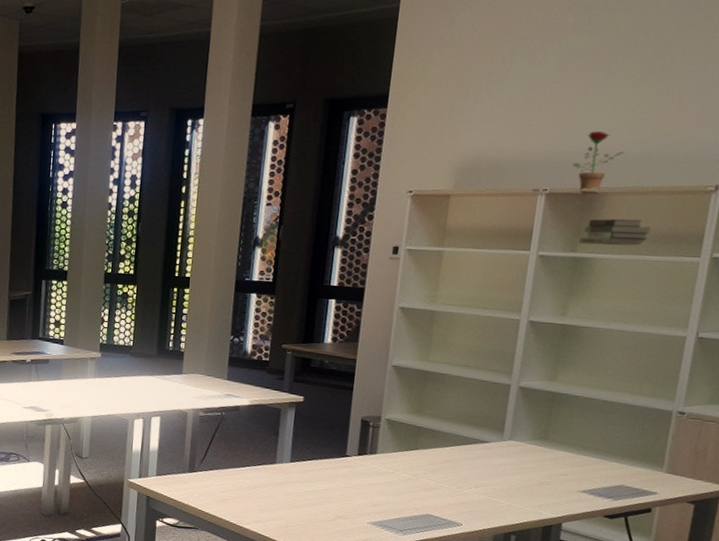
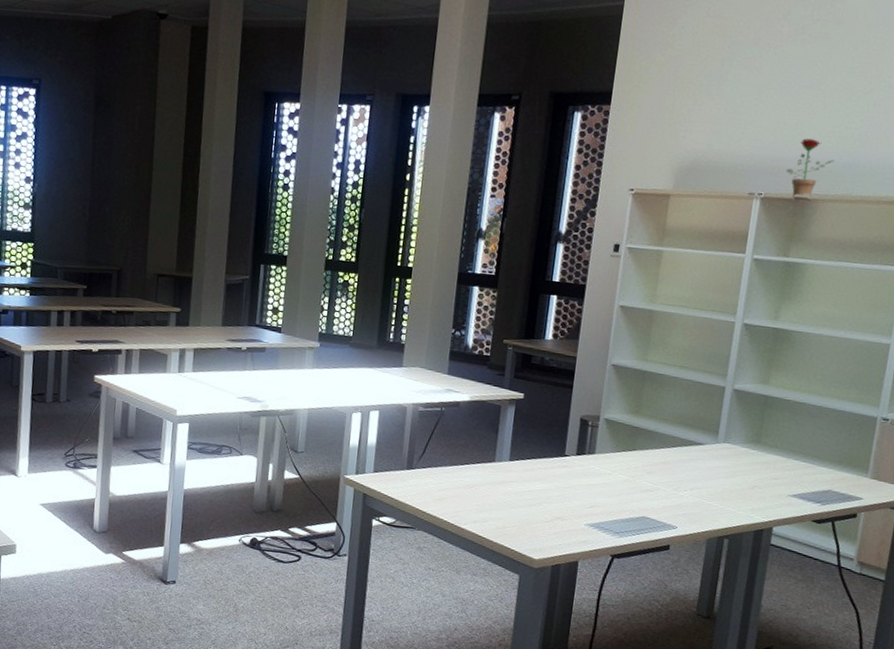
books: present [578,218,652,246] -> none [790,225,859,253]

